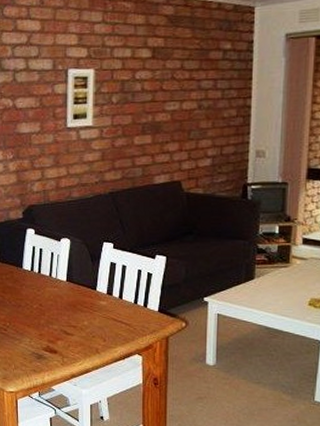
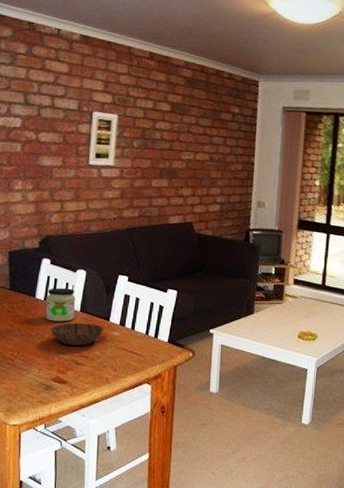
jar: none [33,258,62,292] -> present [45,288,76,322]
bowl: none [39,292,91,316] -> present [50,322,104,346]

